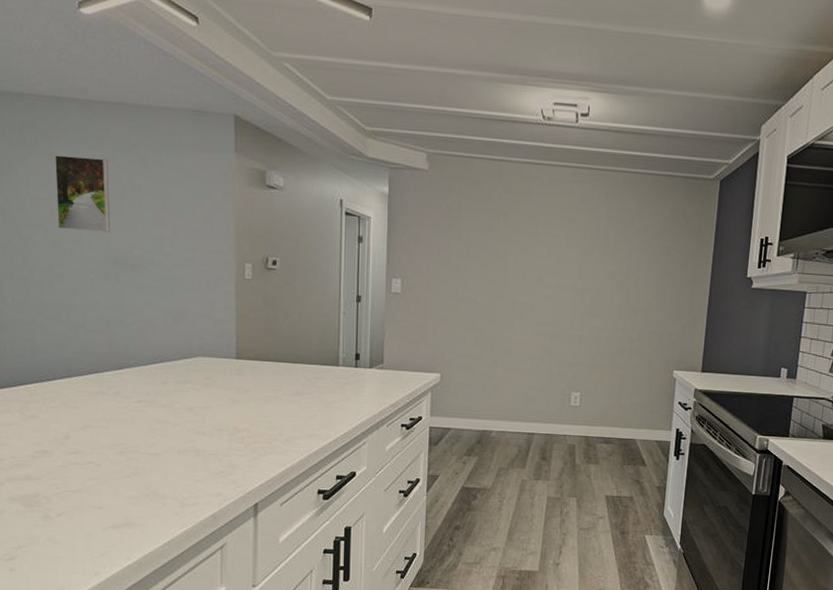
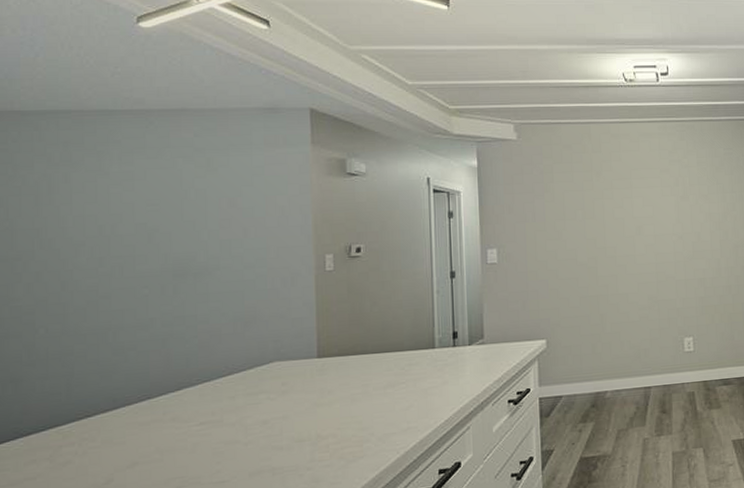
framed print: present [55,155,110,233] -> none [105,167,169,246]

